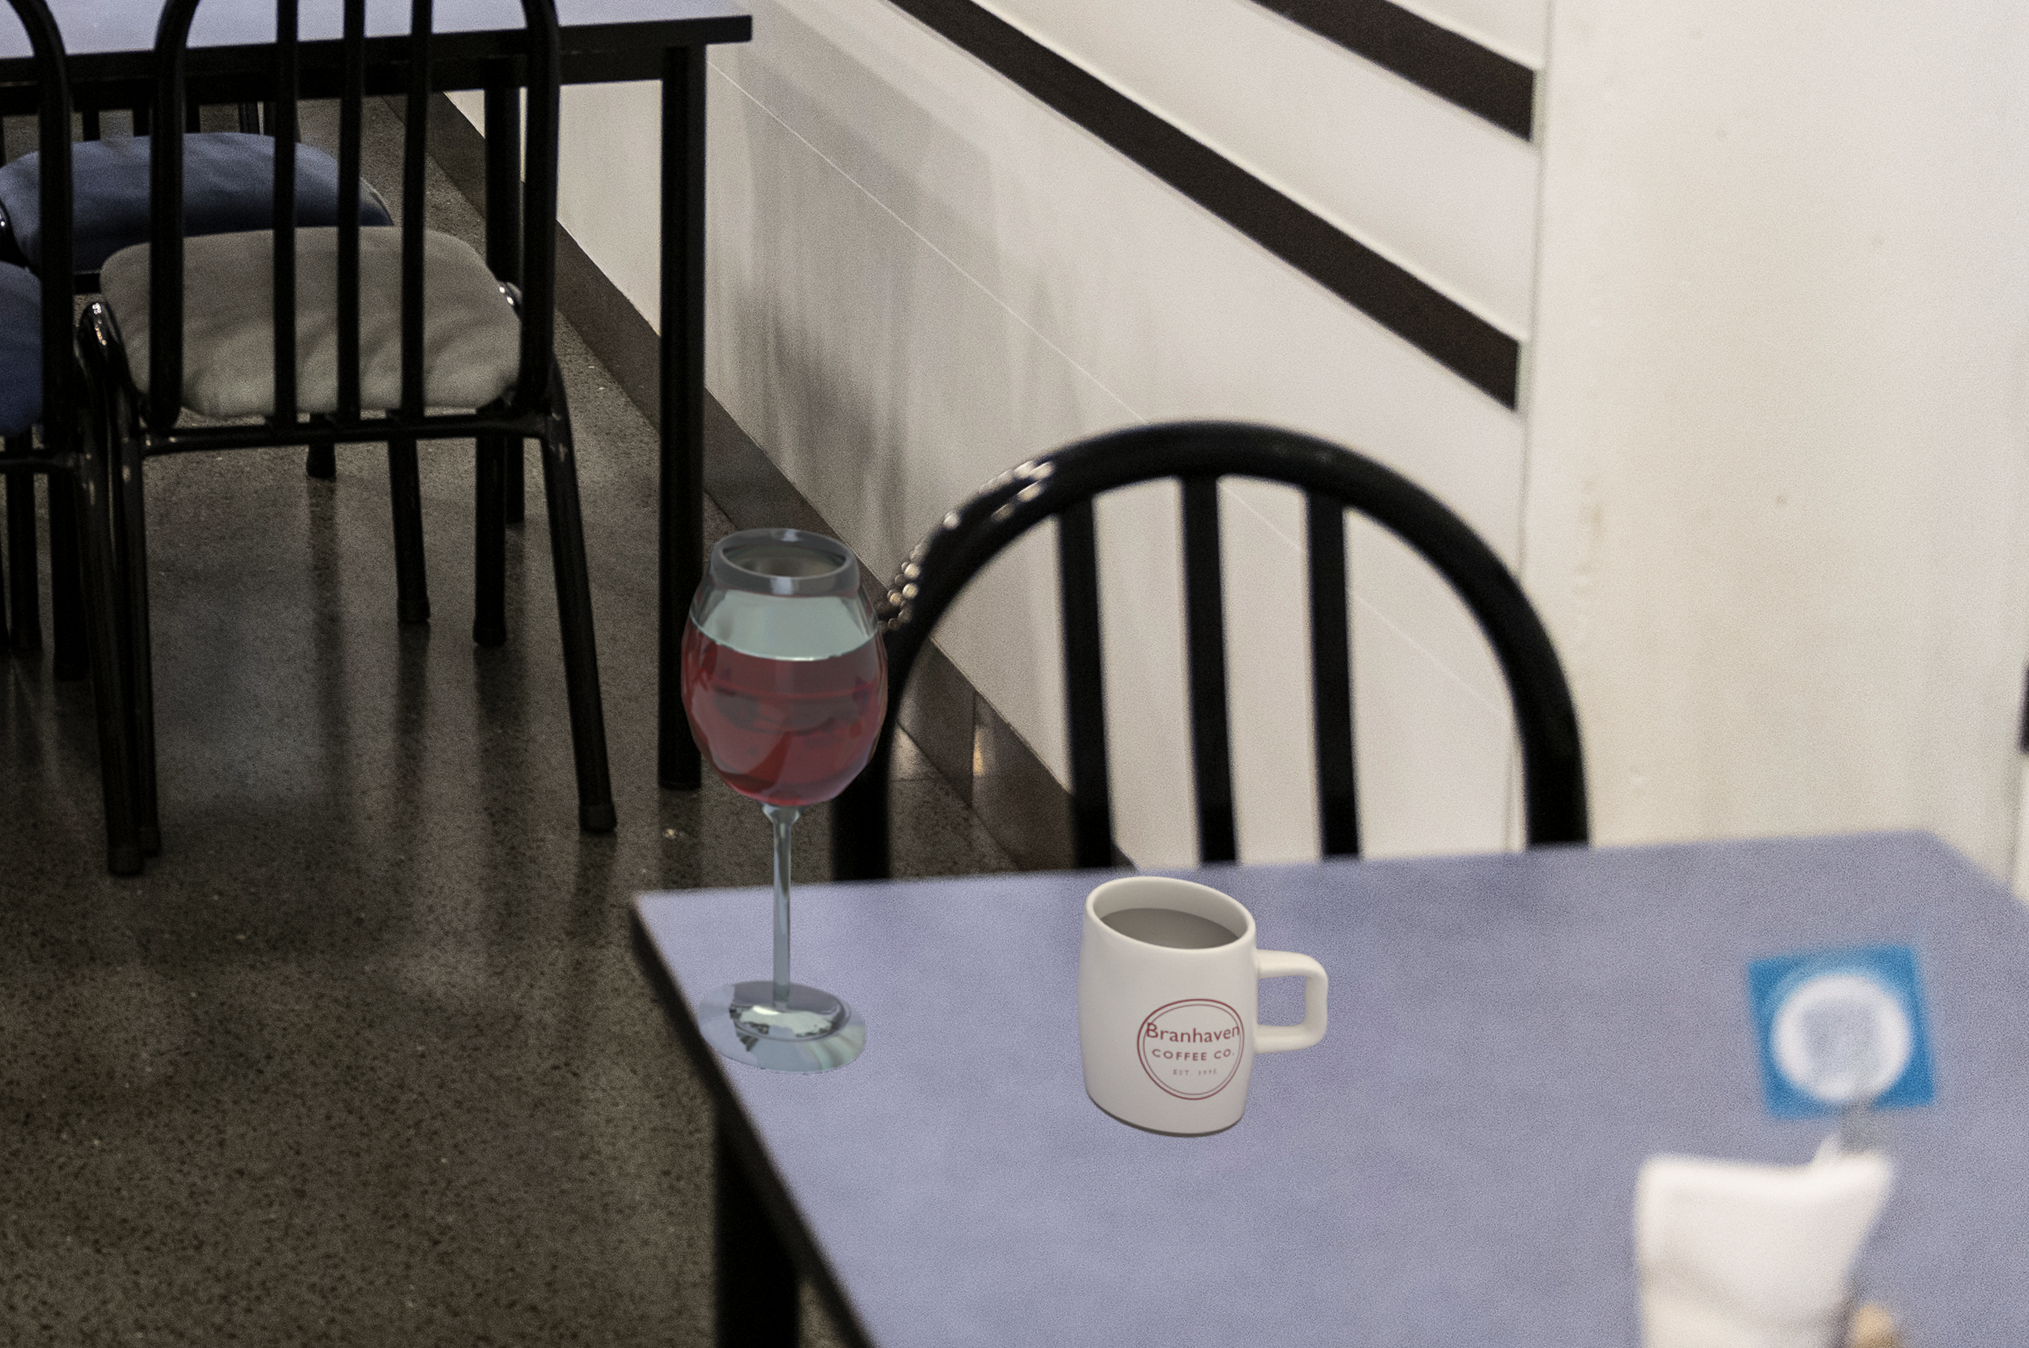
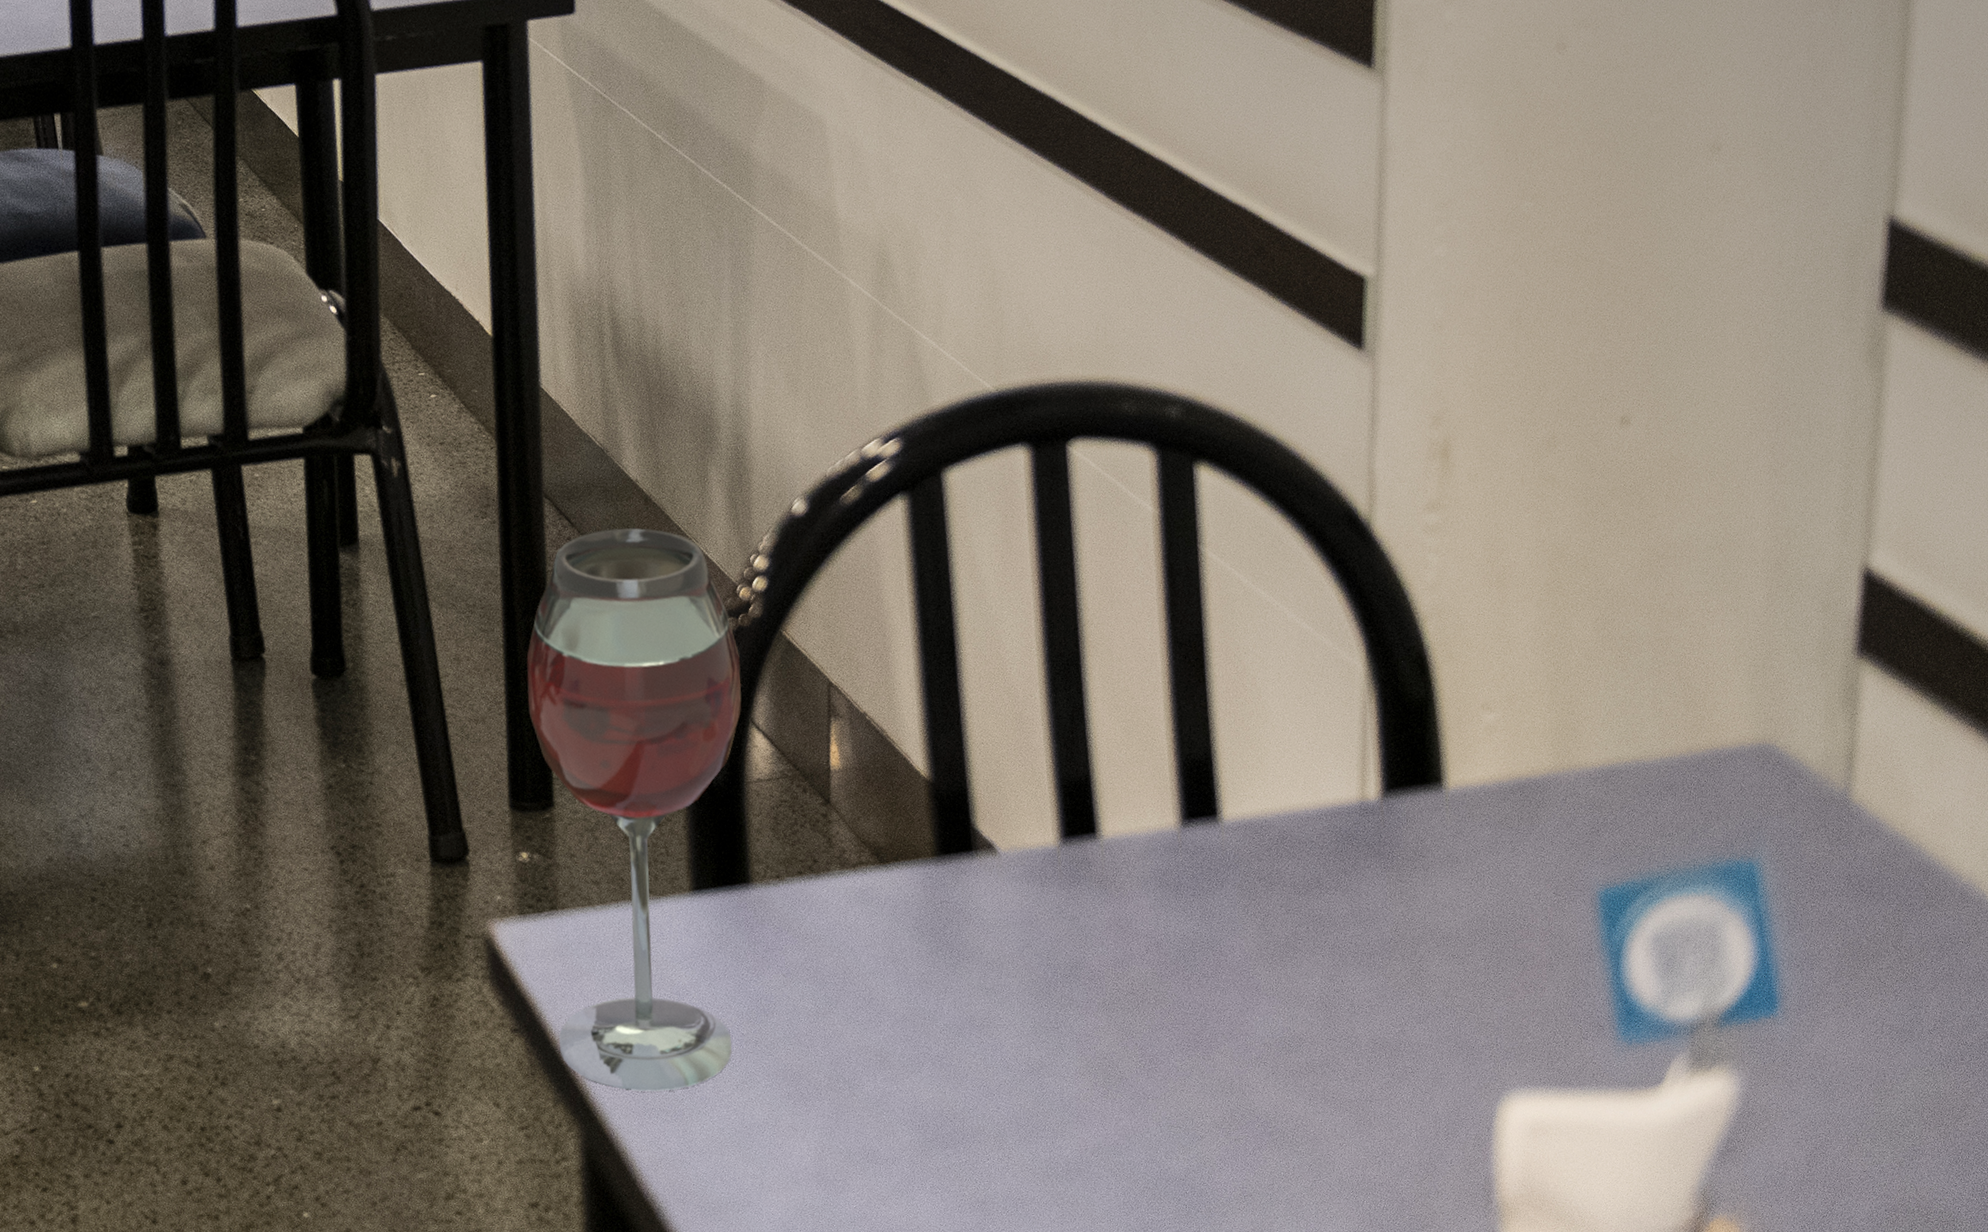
mug: present [1076,875,1329,1138] -> none [941,856,1192,1120]

